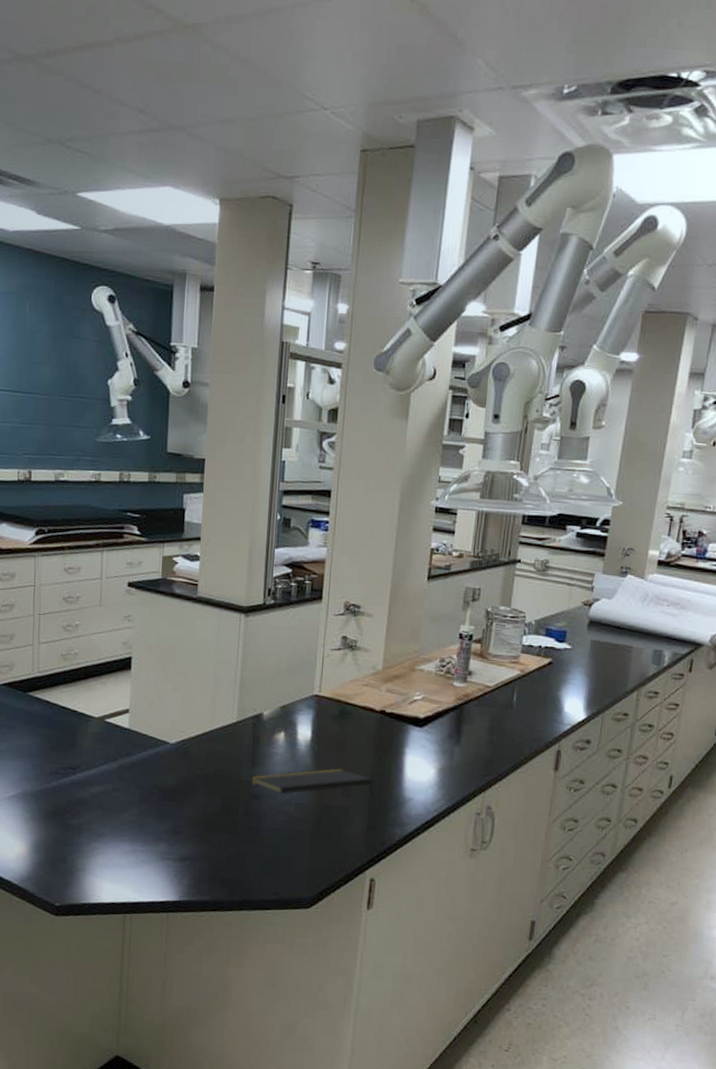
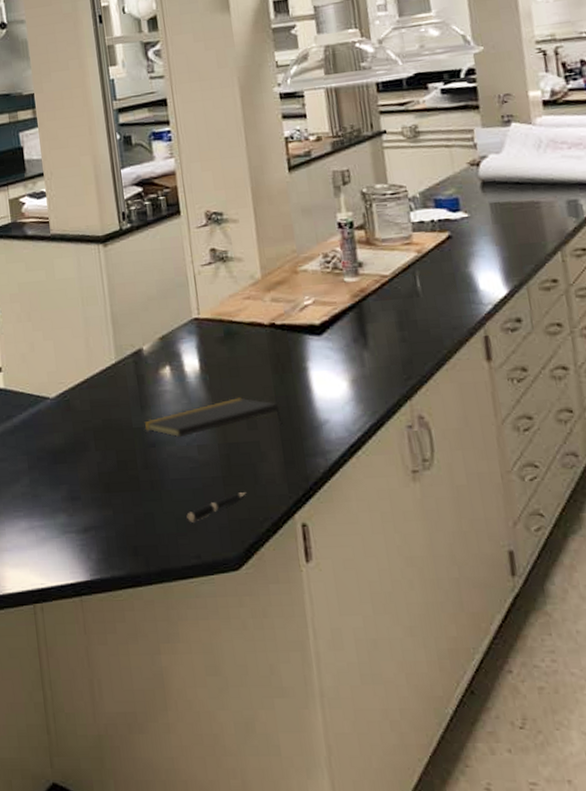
pen: none [273,847,330,866] -> present [186,492,247,523]

